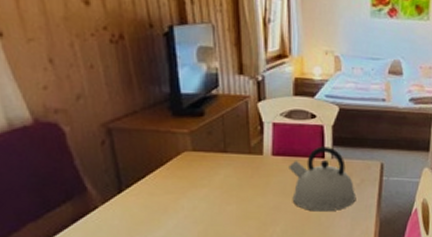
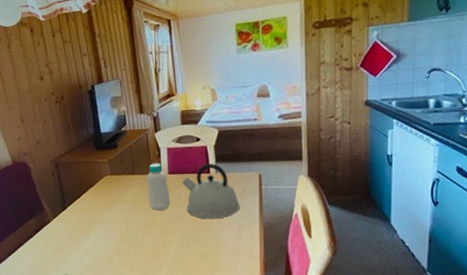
bottle: none [242,140,273,199] -> present [146,163,171,210]

